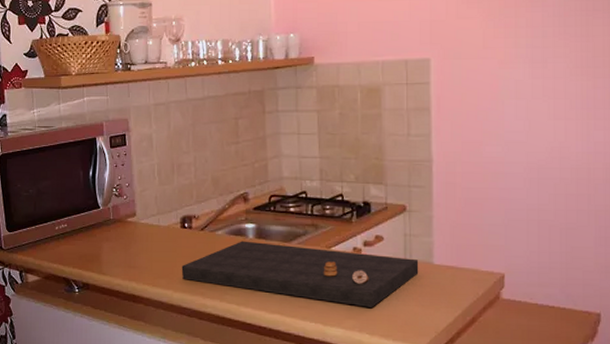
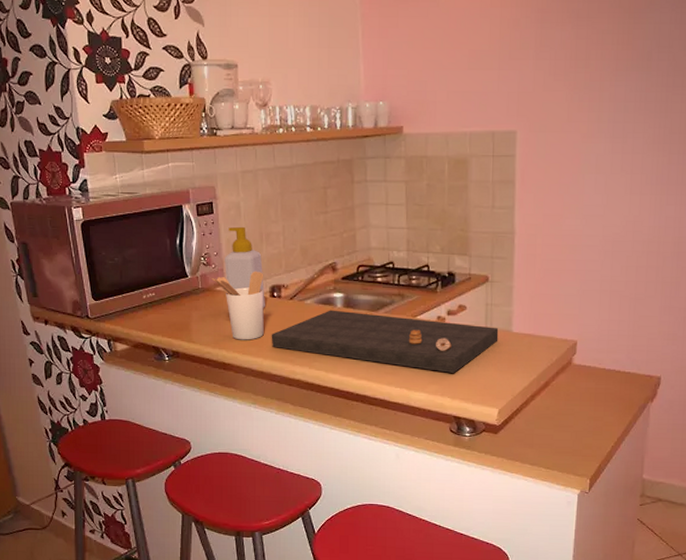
utensil holder: none [123,201,175,272] -> present [211,270,264,340]
soap bottle: none [136,157,176,239] -> present [225,226,265,308]

